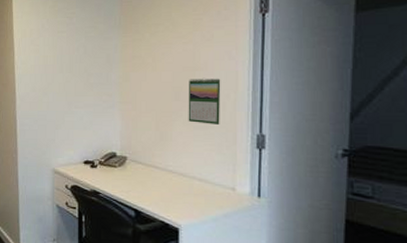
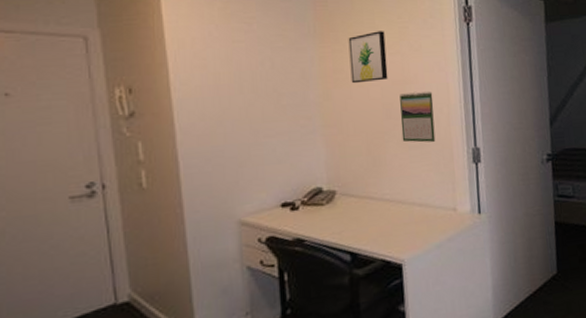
wall art: none [147,22,180,68] -> present [348,31,388,84]

